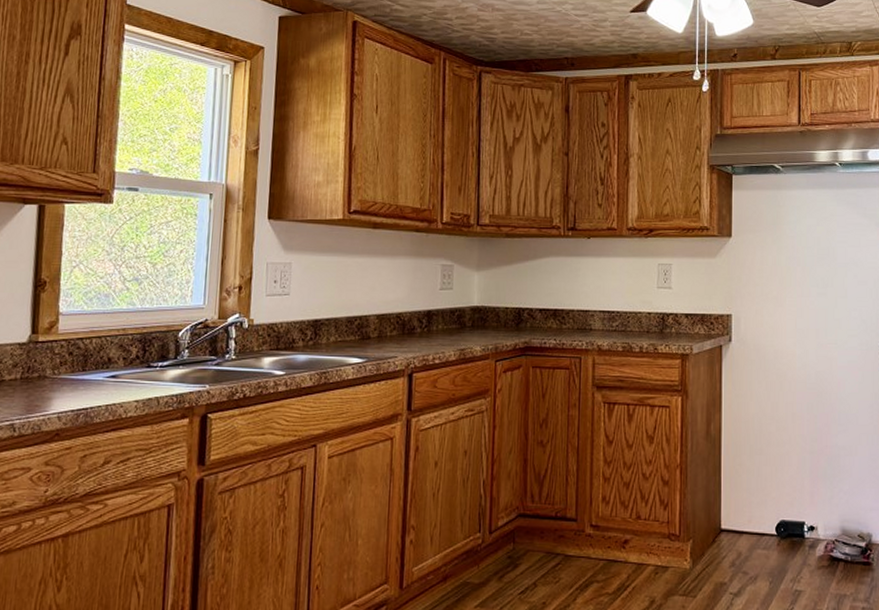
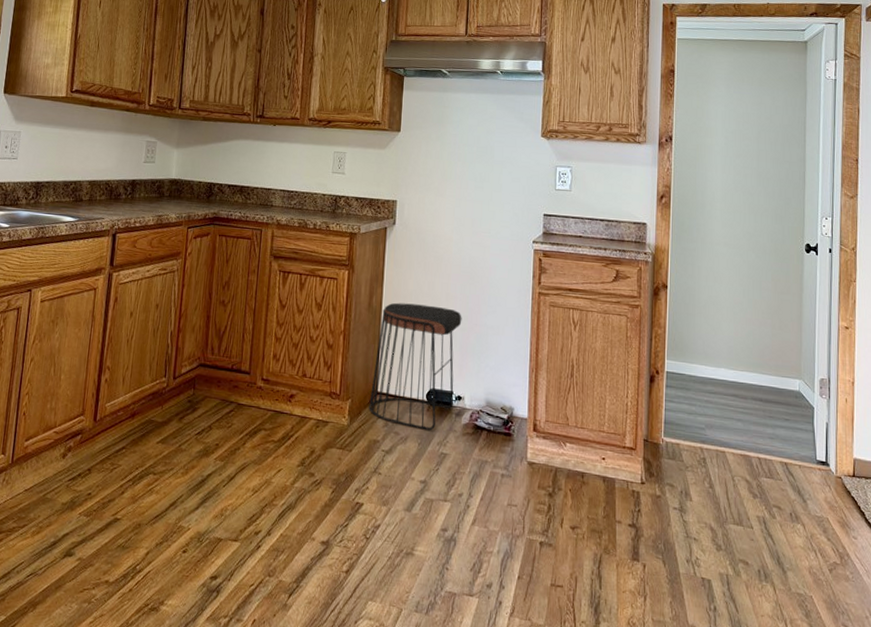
stool: none [713,428,811,567] -> present [369,302,462,431]

